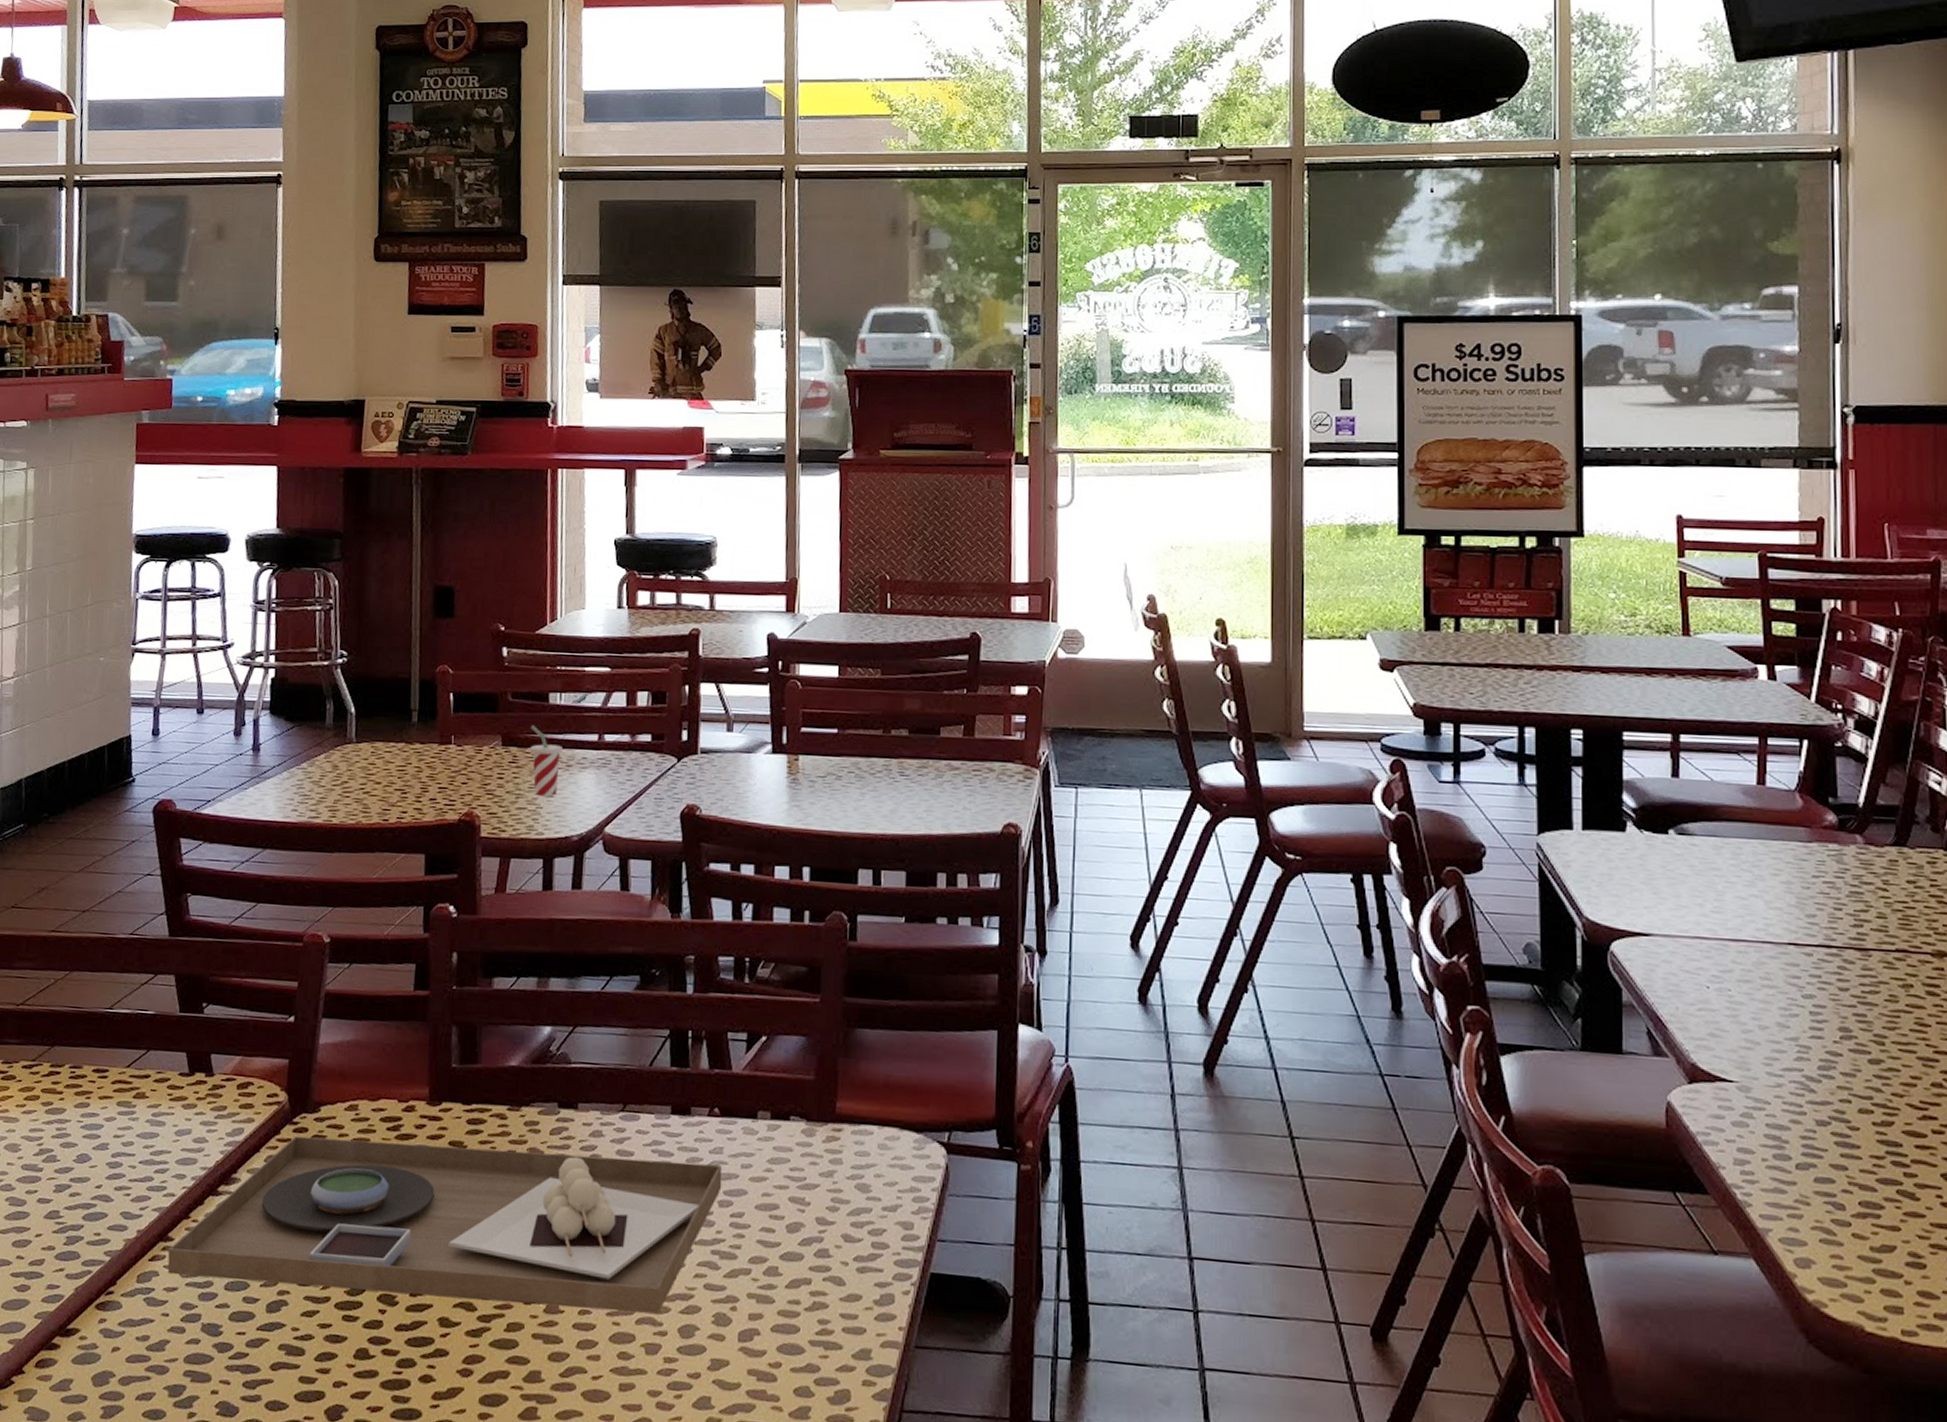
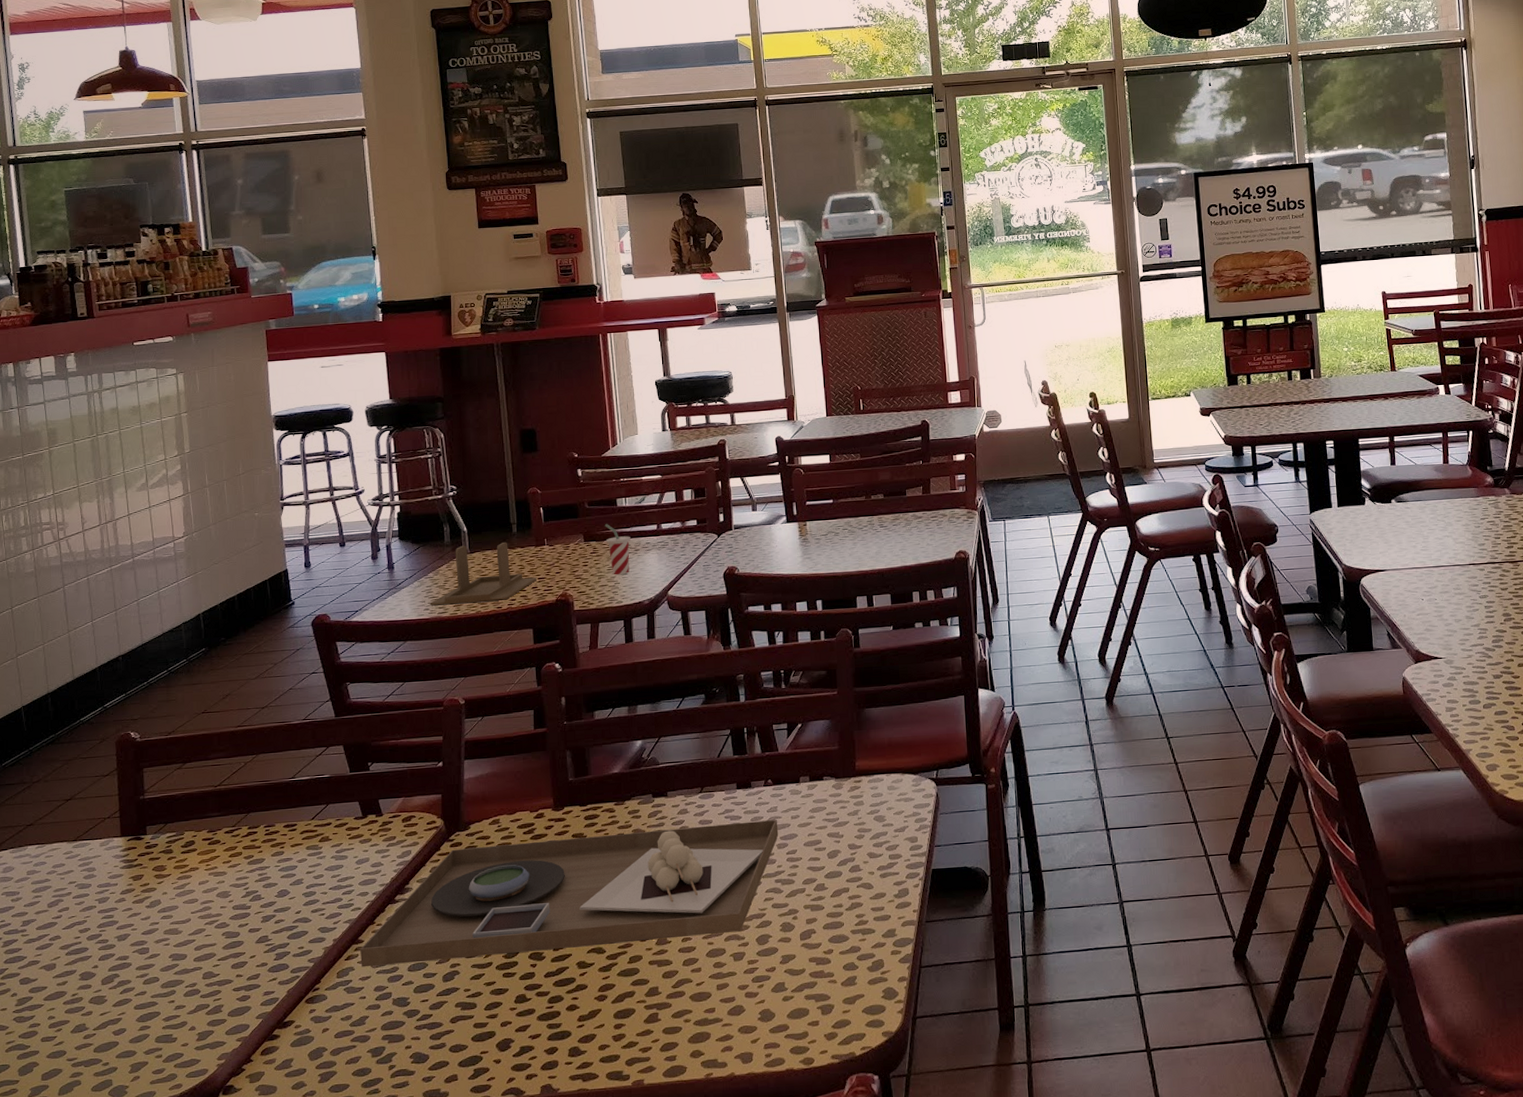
napkin holder: none [299,731,436,811] -> present [429,542,537,606]

